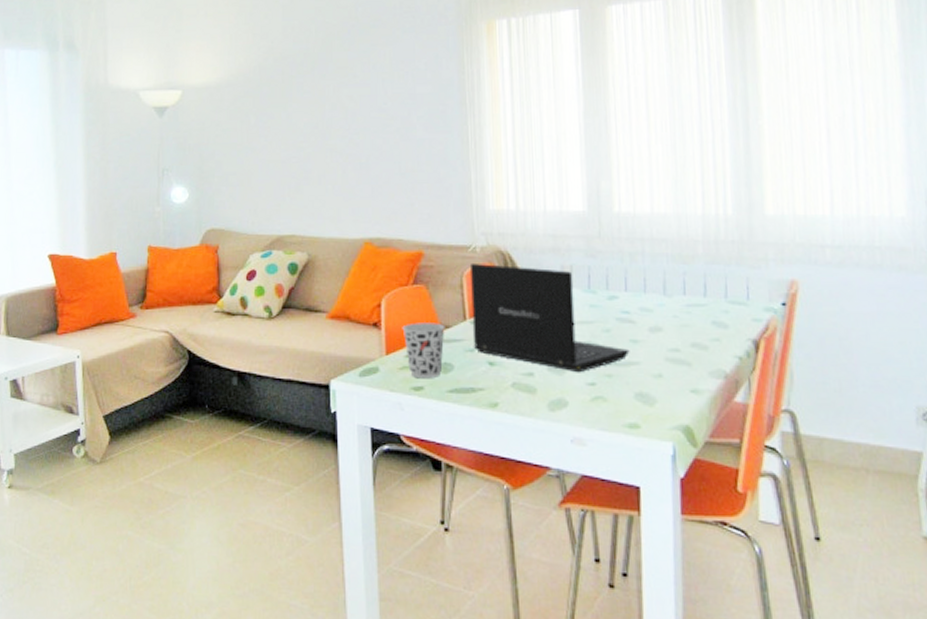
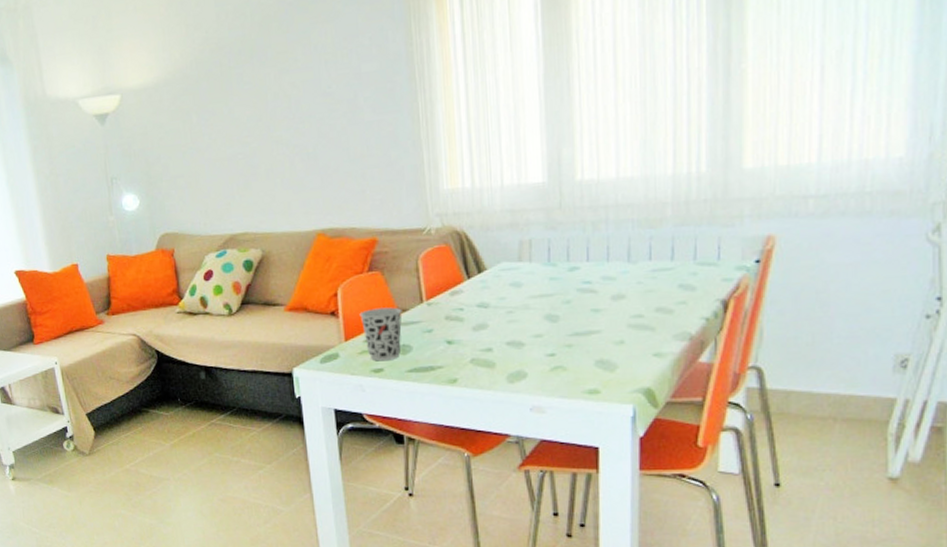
laptop: present [469,262,630,373] -> none [424,245,591,346]

